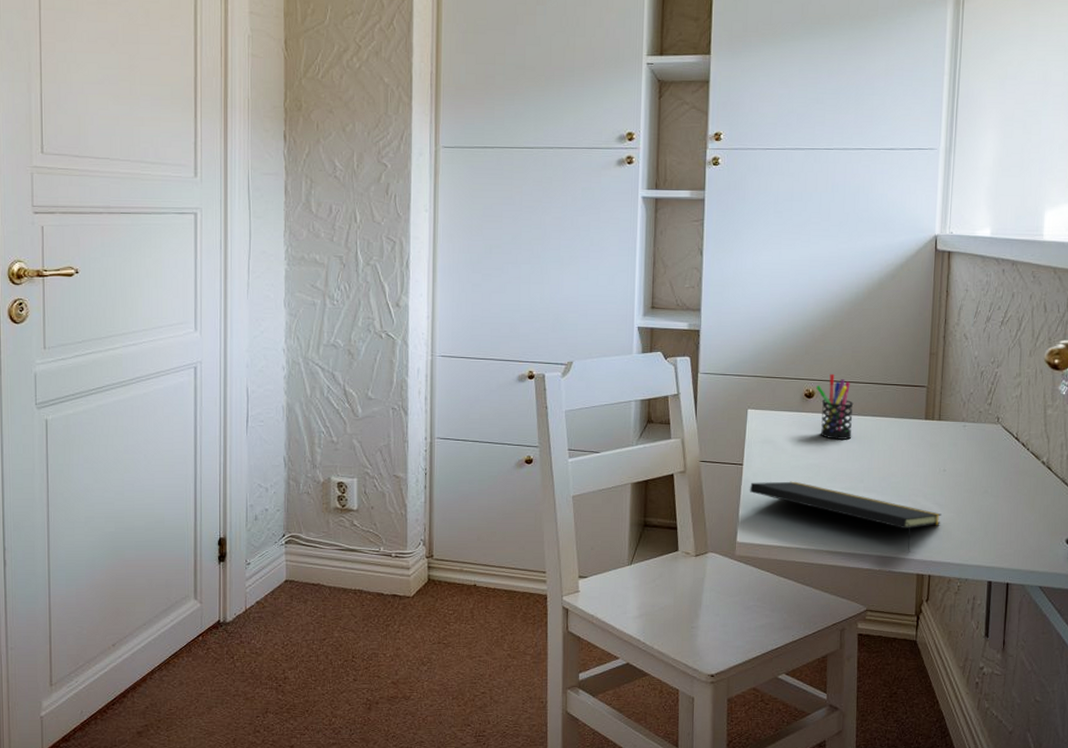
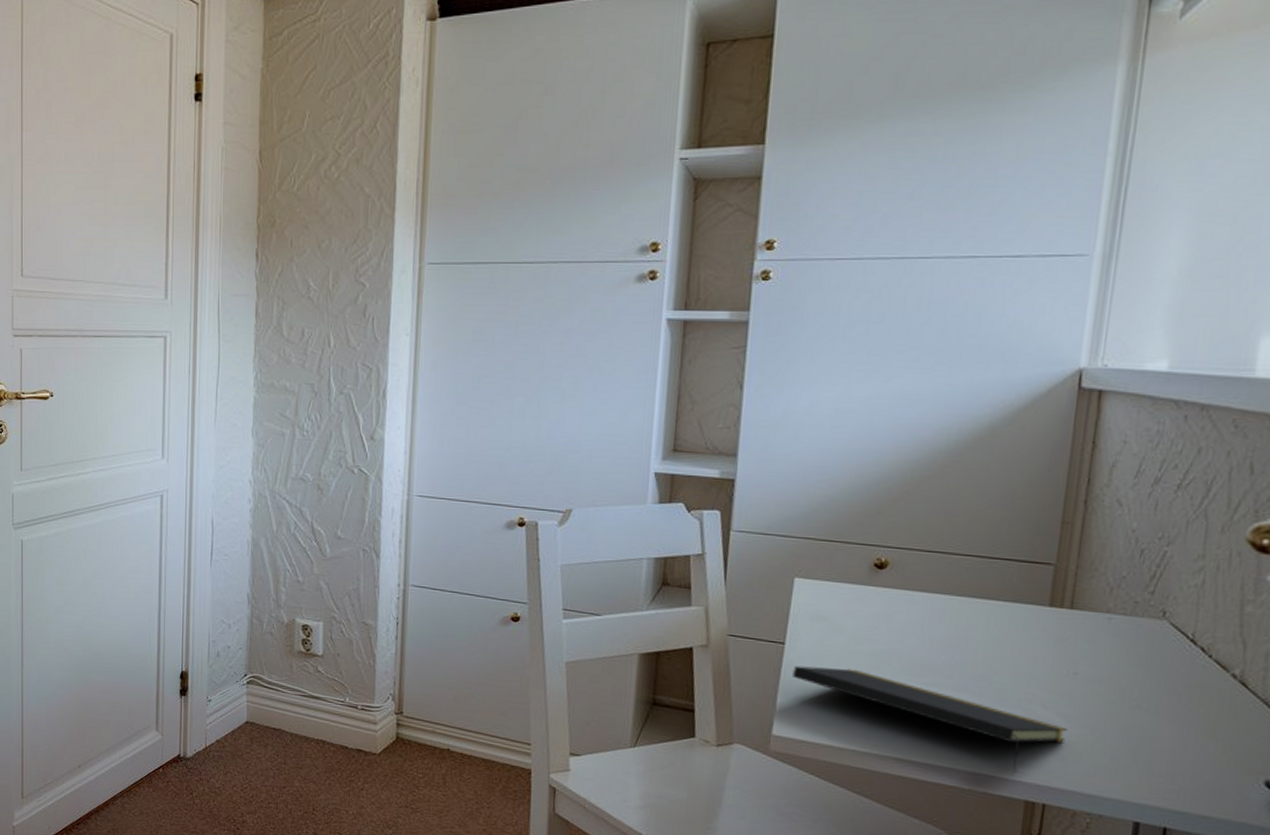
pen holder: present [816,374,854,440] -> none [891,541,944,624]

